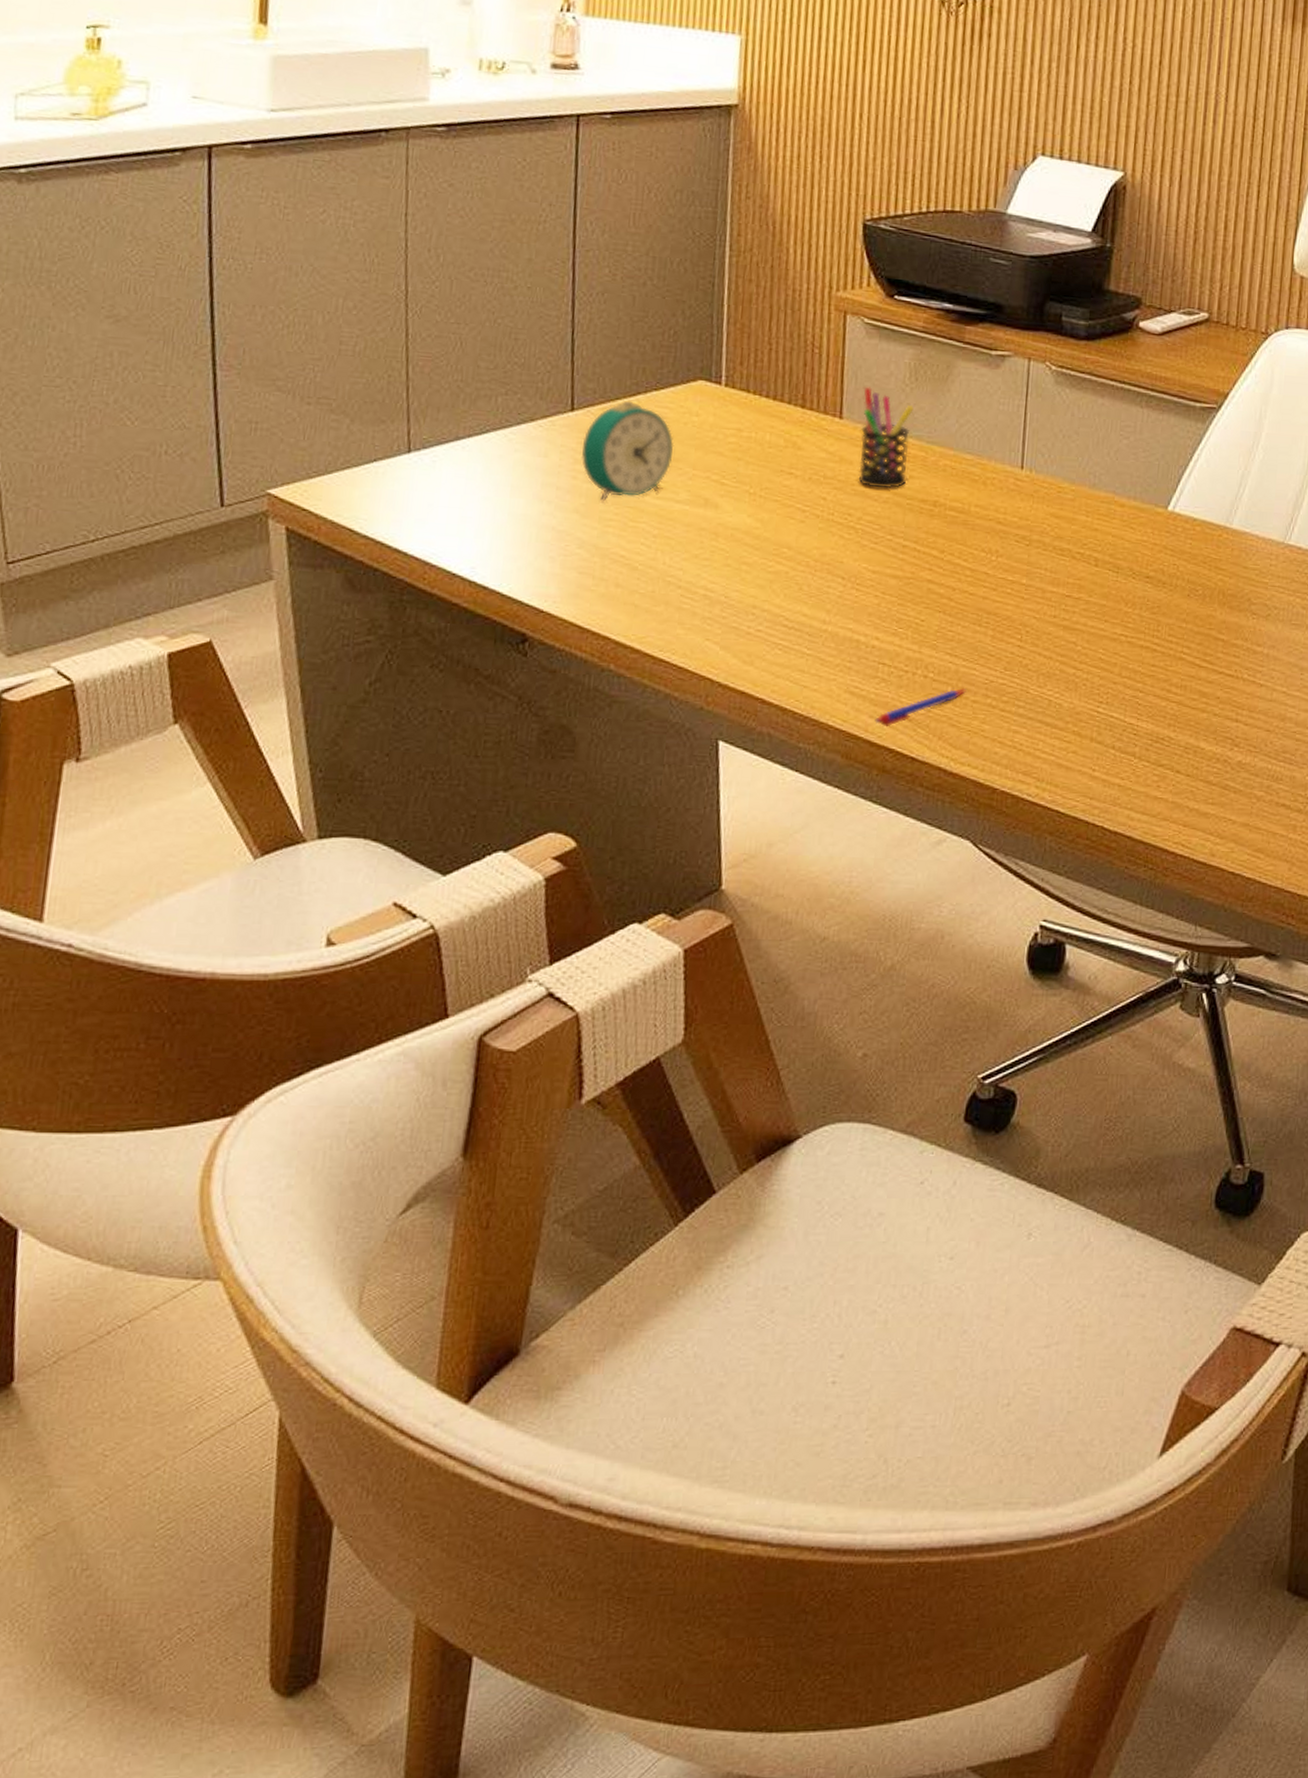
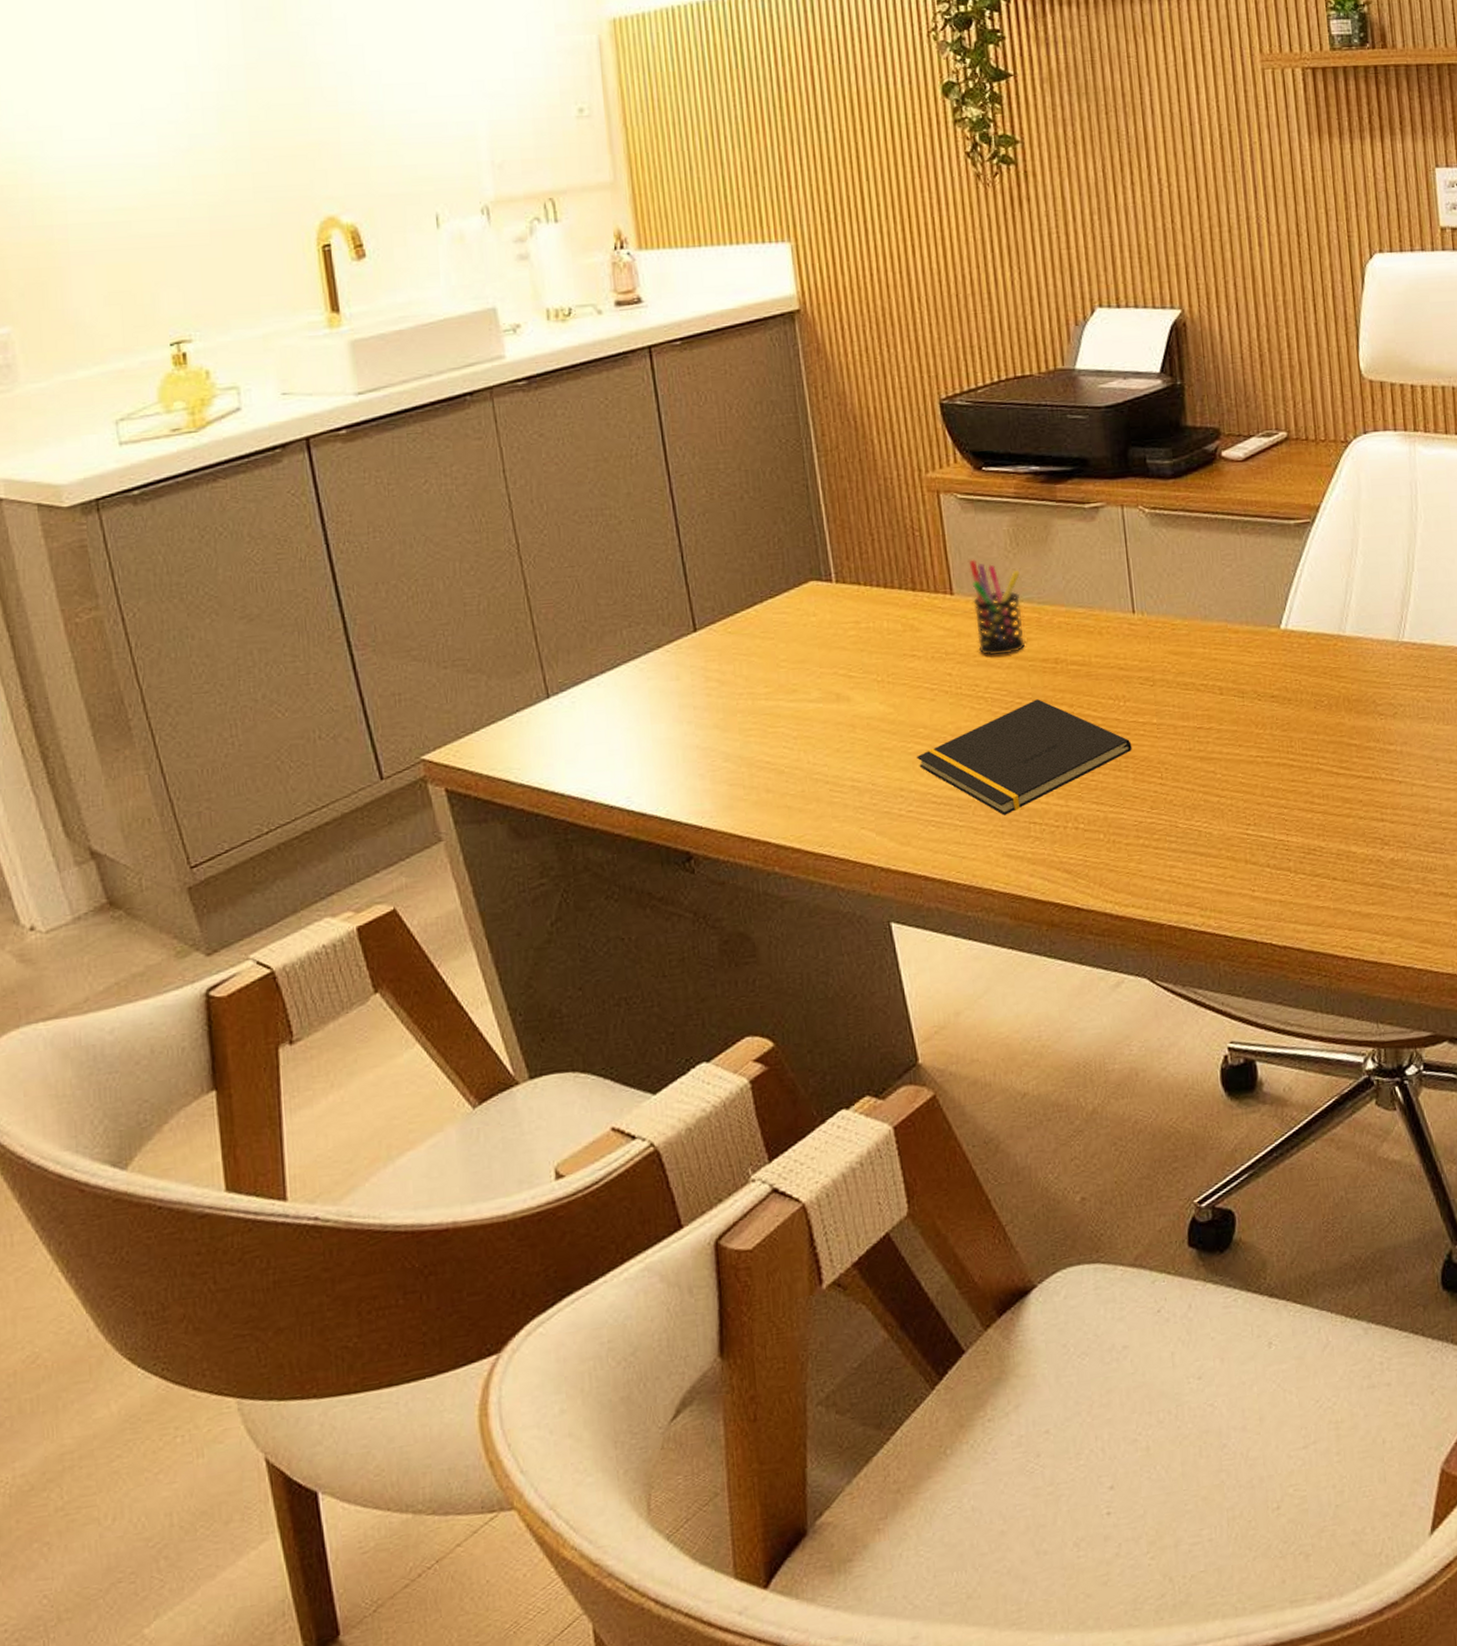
alarm clock: present [581,401,674,502] -> none [710,612,798,714]
notepad: none [776,539,997,651] -> present [917,699,1132,816]
pen: present [875,688,966,728] -> none [1035,833,1118,883]

